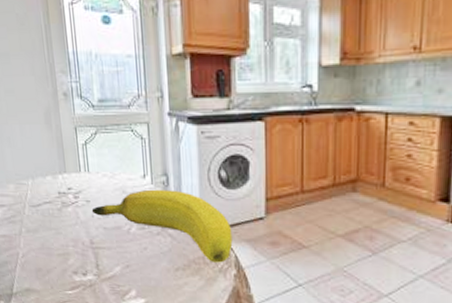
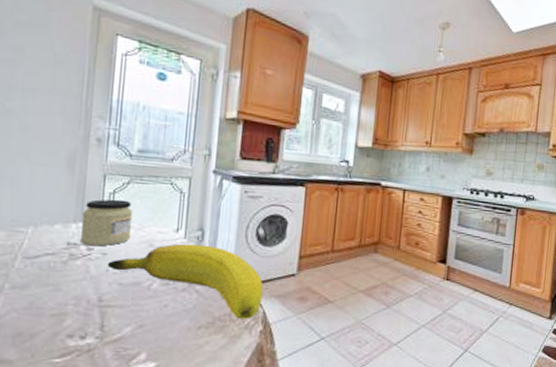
jar: none [64,150,107,195] -> present [79,199,134,247]

